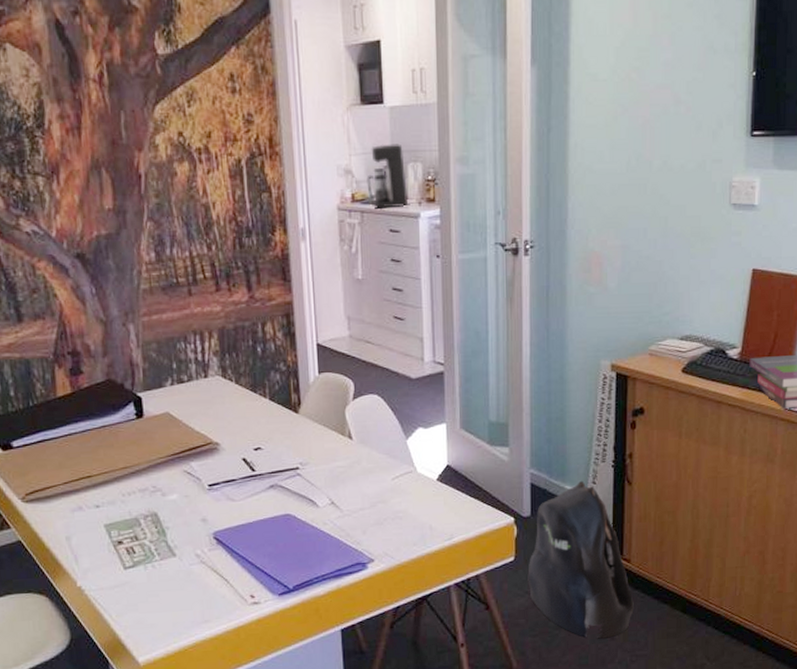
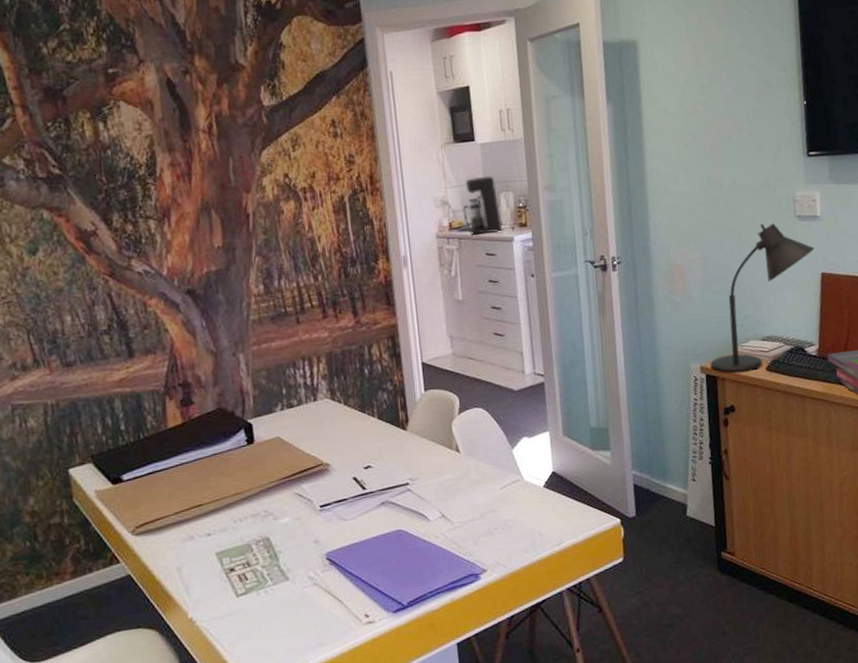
backpack: present [527,480,634,639] -> none [637,478,742,634]
desk lamp: none [622,210,748,374] -> present [710,223,815,374]

